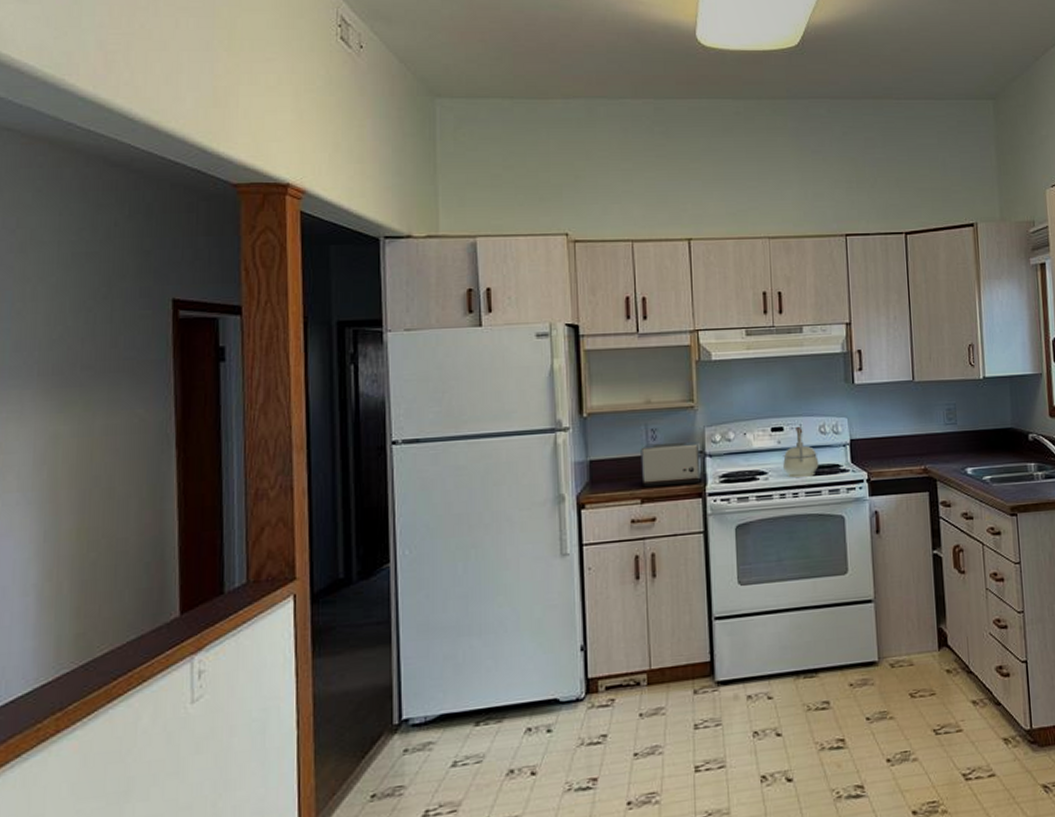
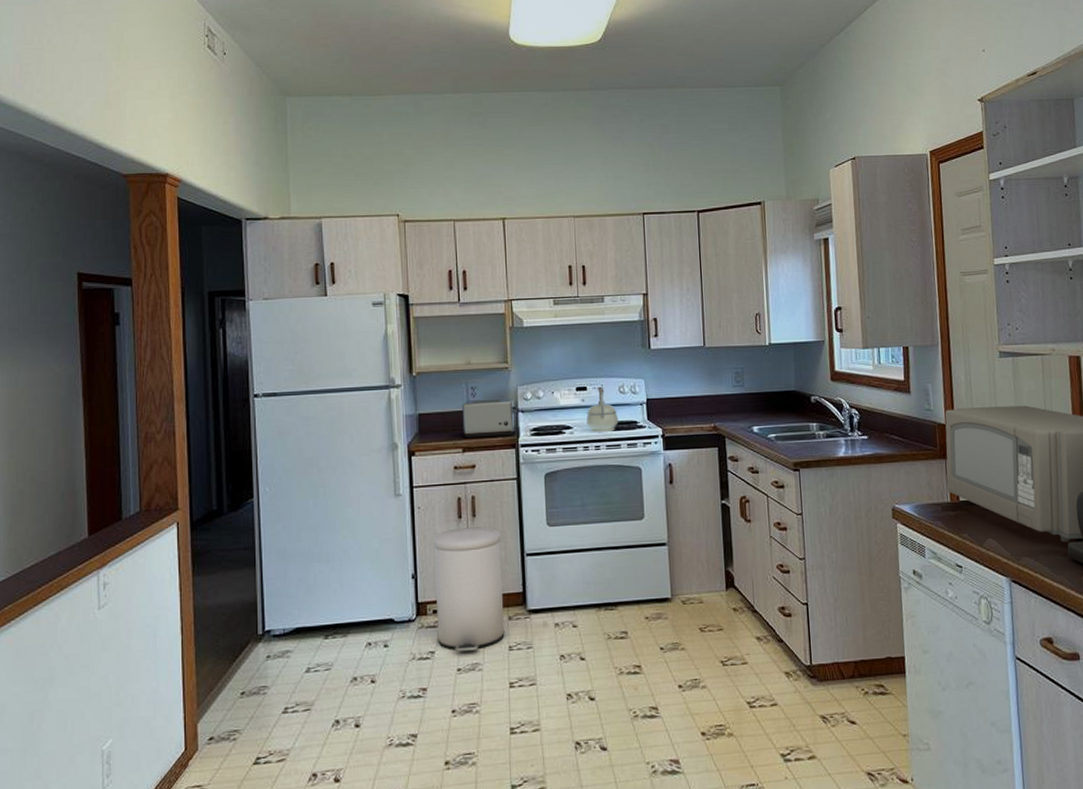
pedal bin: none [606,588,690,733] -> present [433,526,505,651]

